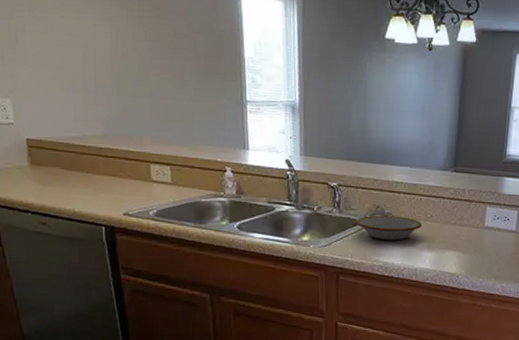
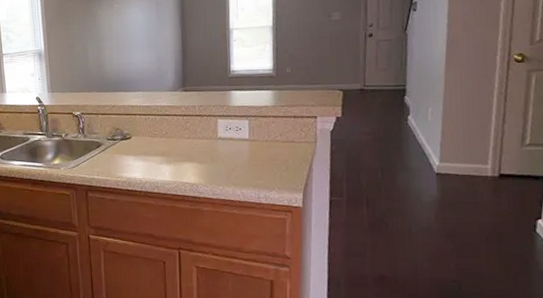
bowl: present [355,215,422,241] -> none [98,135,158,158]

